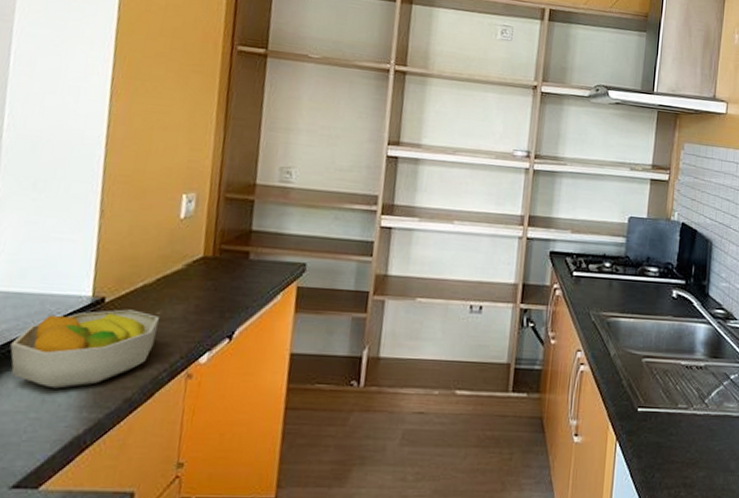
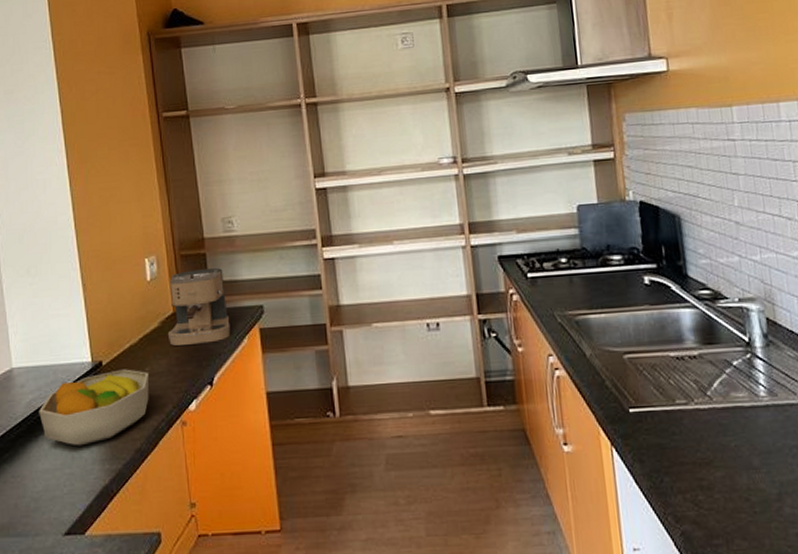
coffee maker: none [191,215,270,294] -> present [167,268,231,346]

